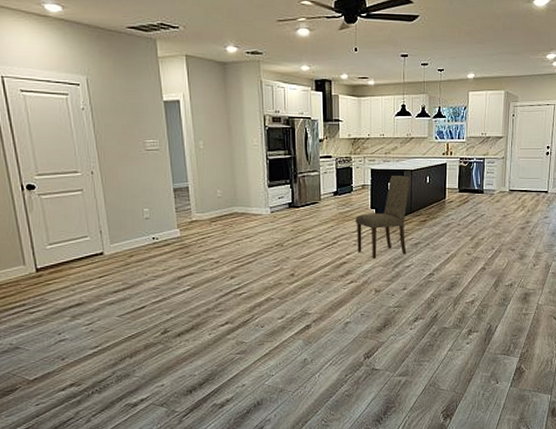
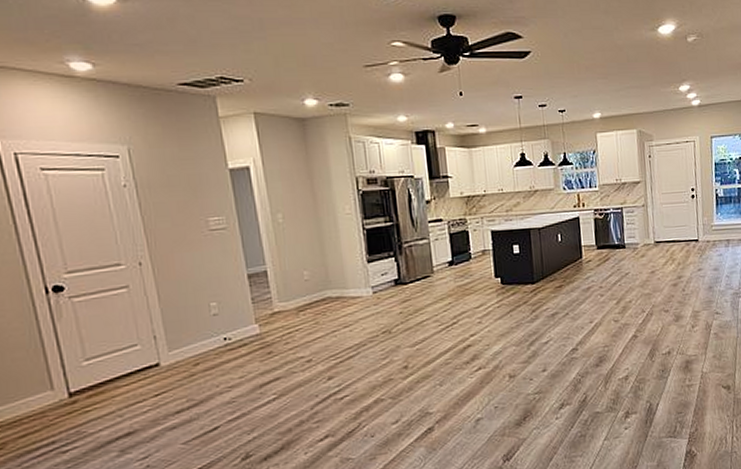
dining chair: present [356,176,411,259] -> none [478,235,543,338]

